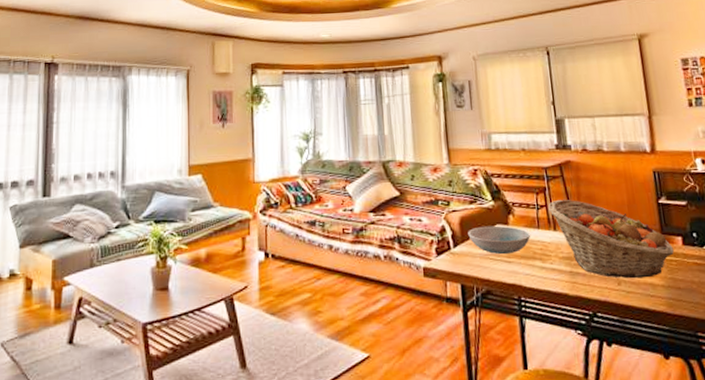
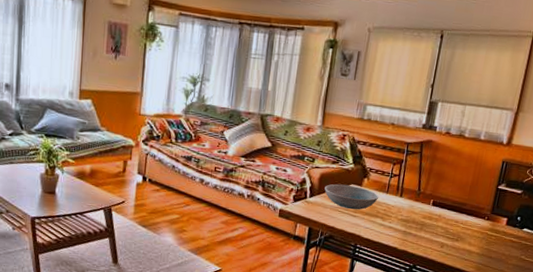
fruit basket: present [548,199,674,279] -> none [400,172,497,246]

